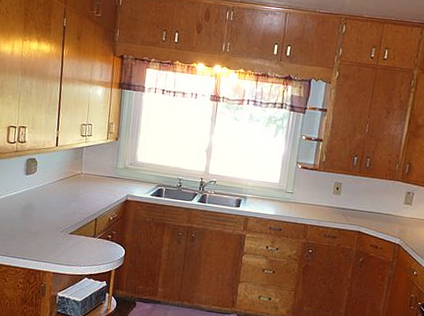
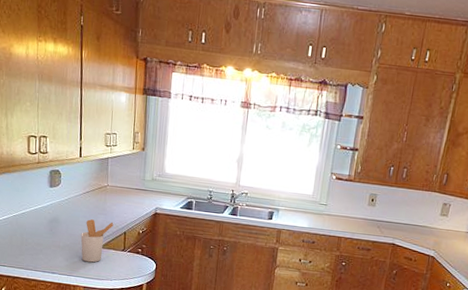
utensil holder: none [52,206,86,249] -> present [80,219,114,263]

